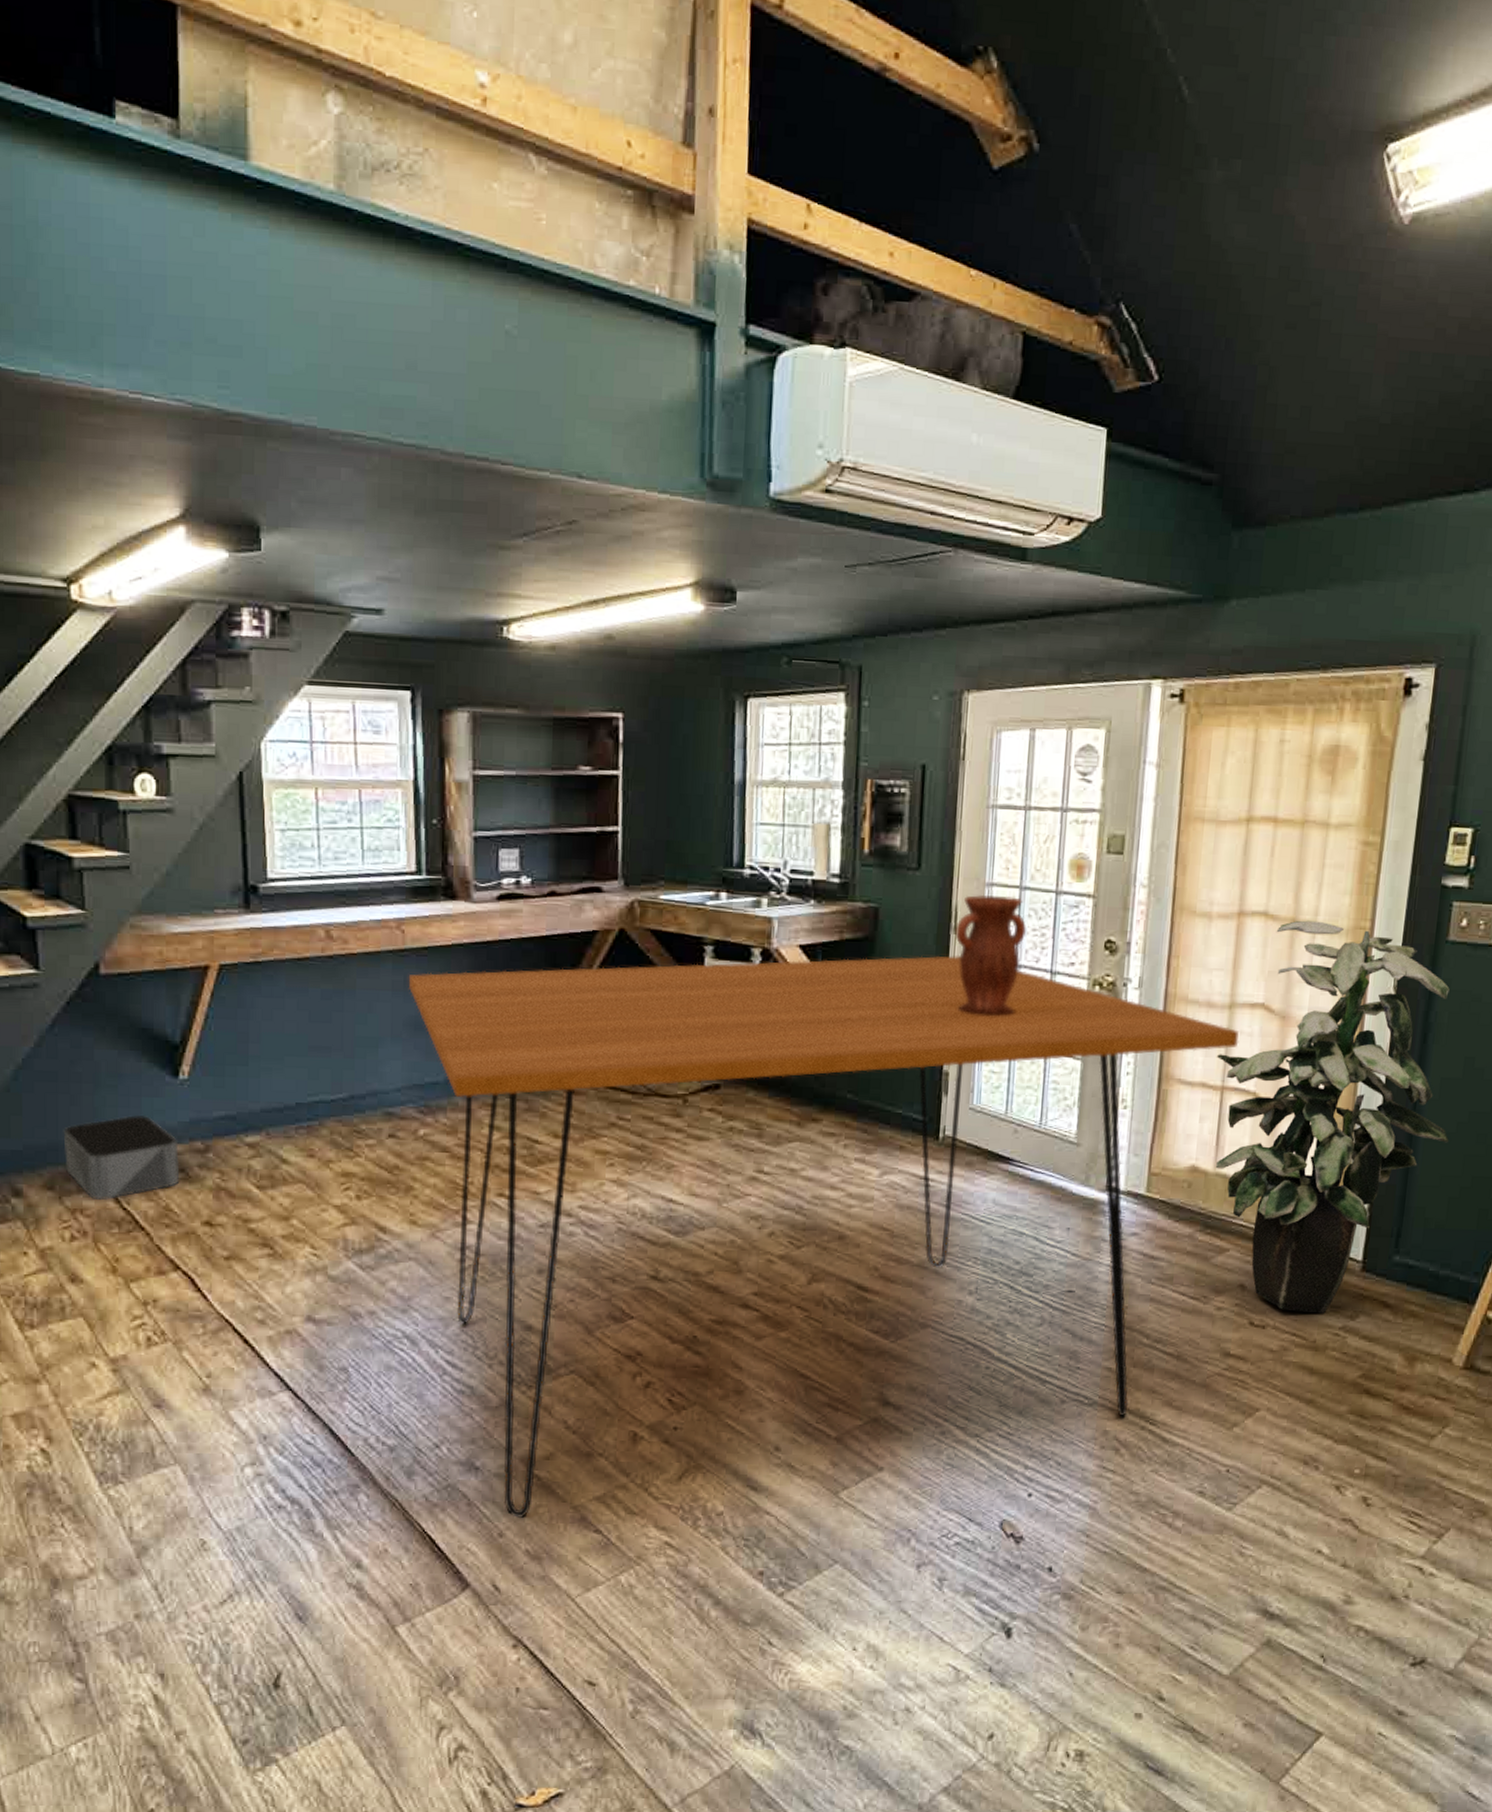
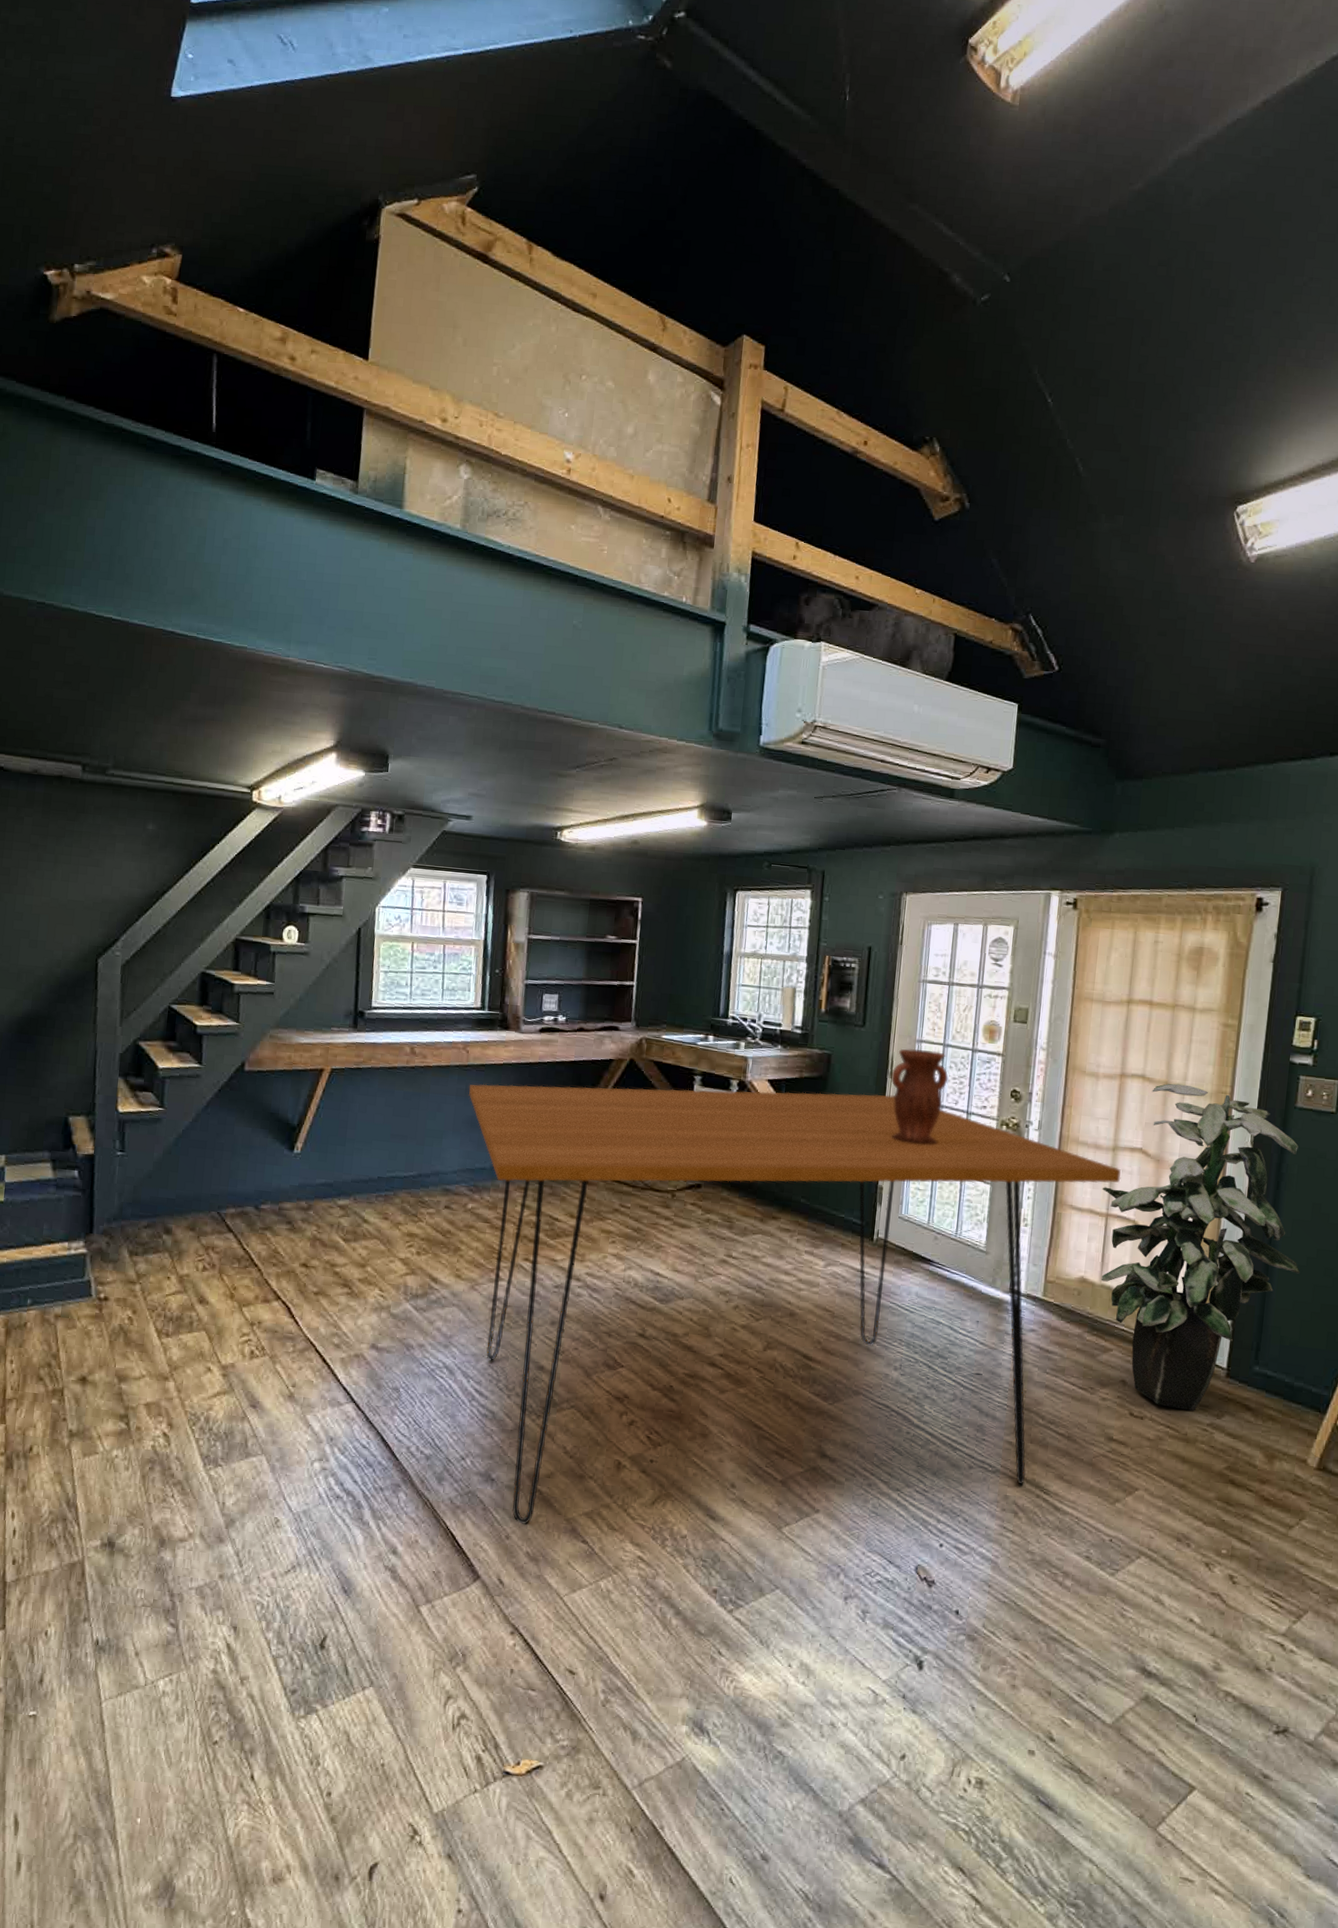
storage bin: present [63,1115,180,1201] -> none [205,1177,289,1242]

